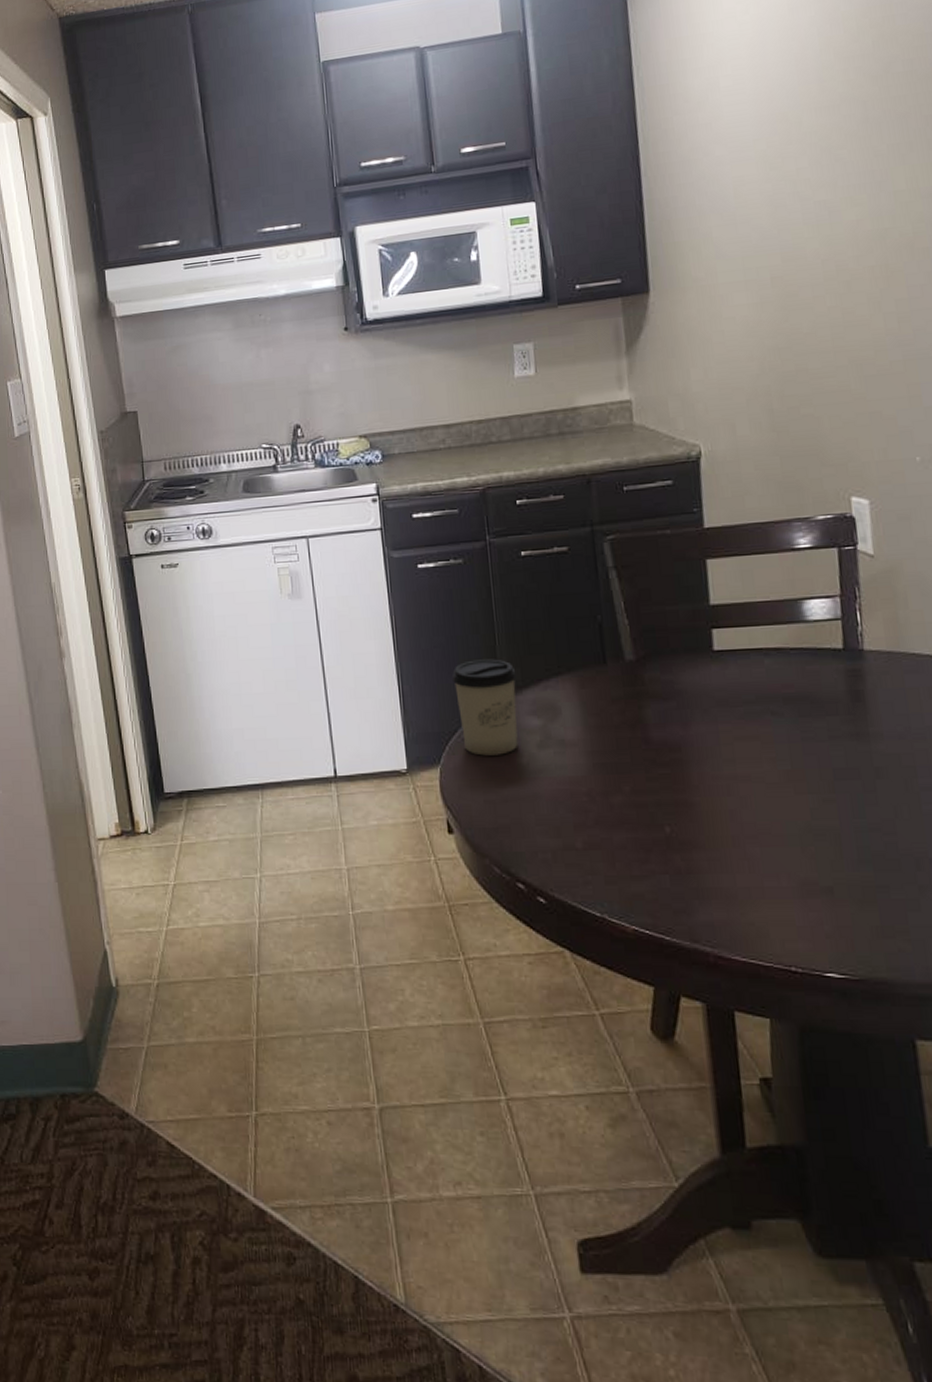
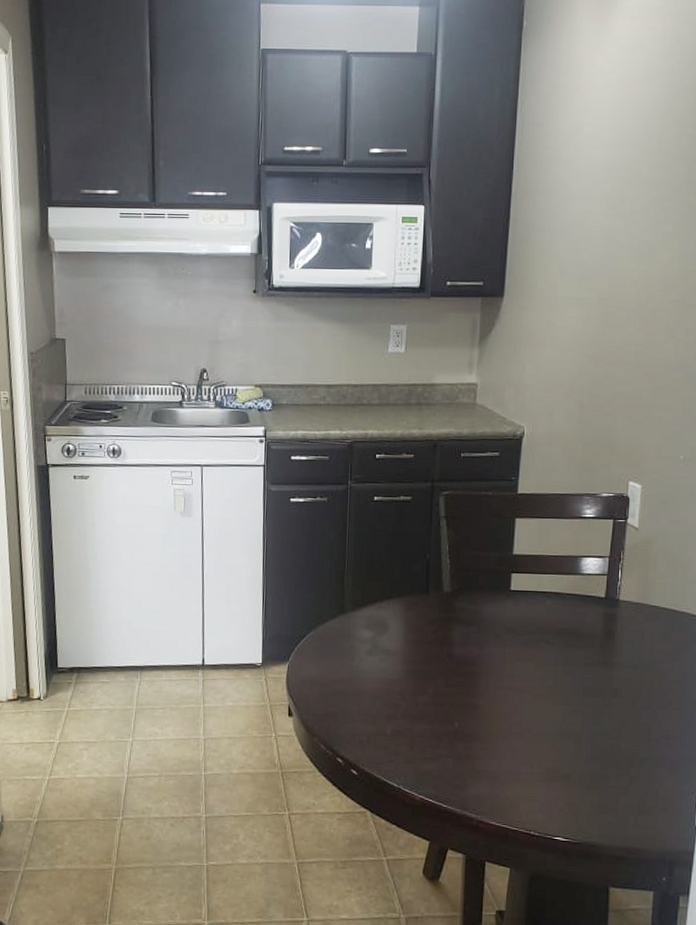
cup: present [452,659,518,756] -> none [307,580,358,658]

